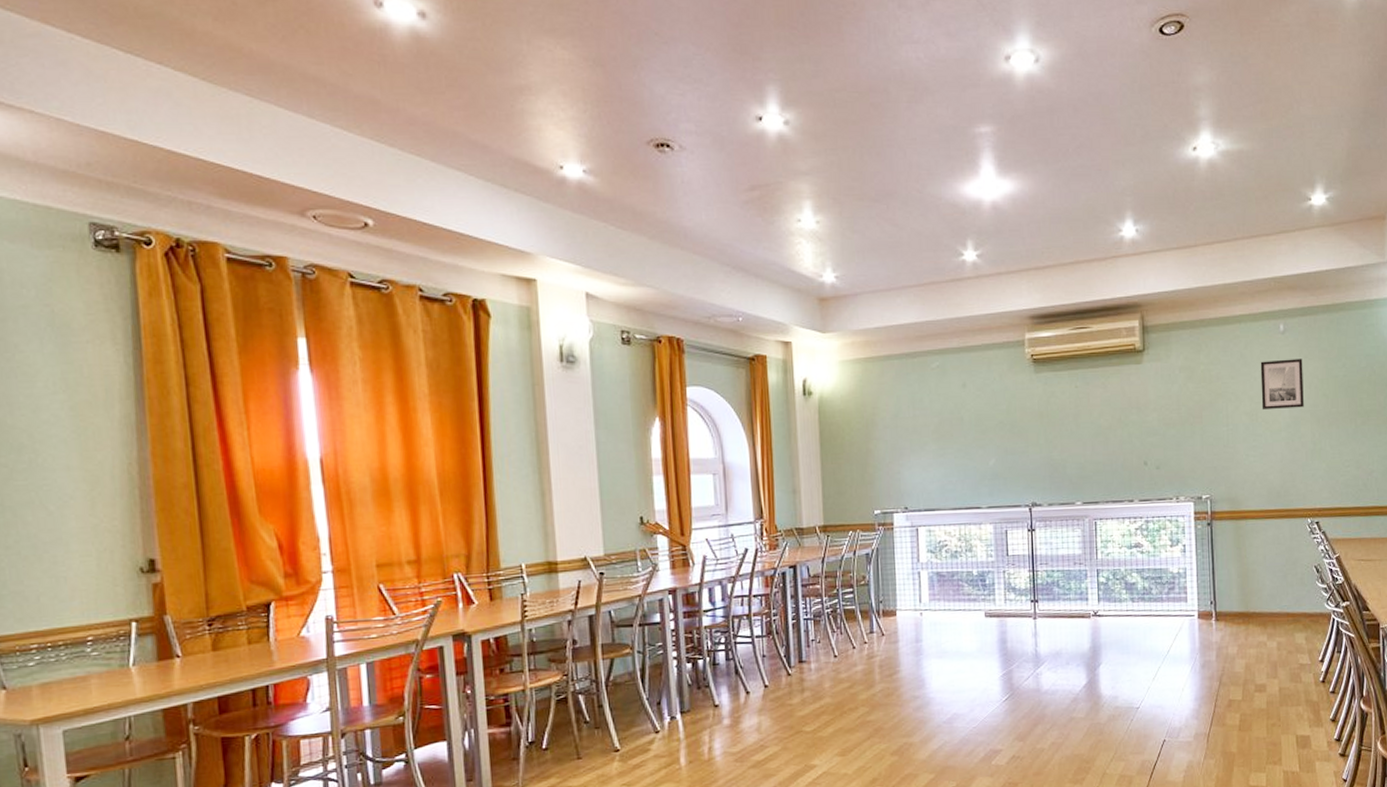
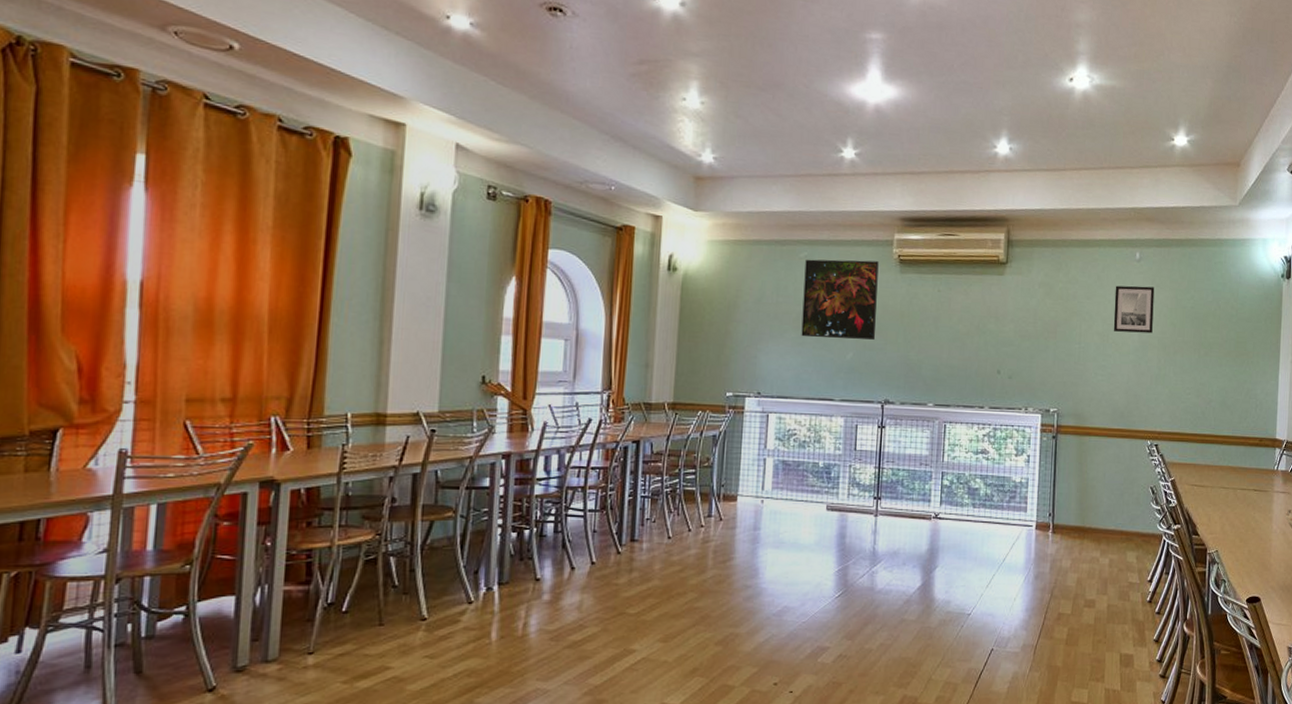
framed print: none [938,363,1015,448] -> present [801,259,879,340]

